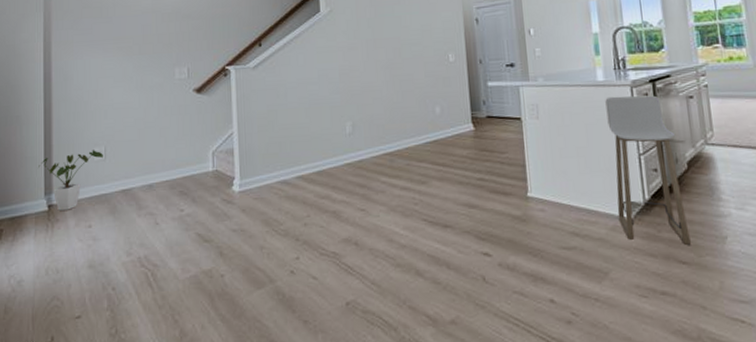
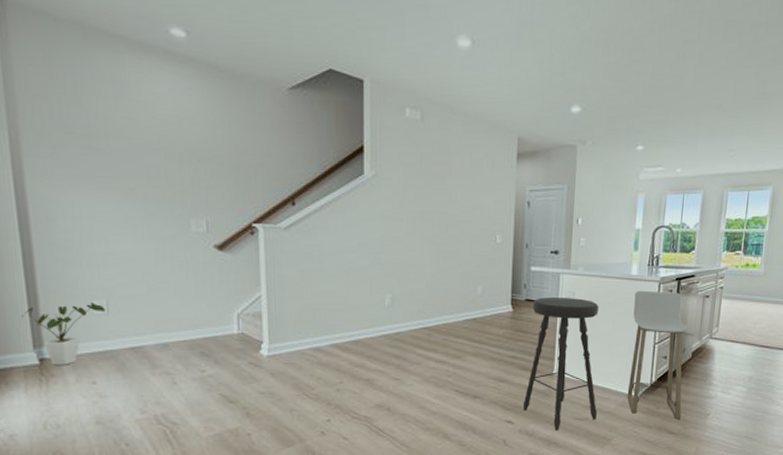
music stool: none [494,110,586,263] -> present [522,297,599,430]

